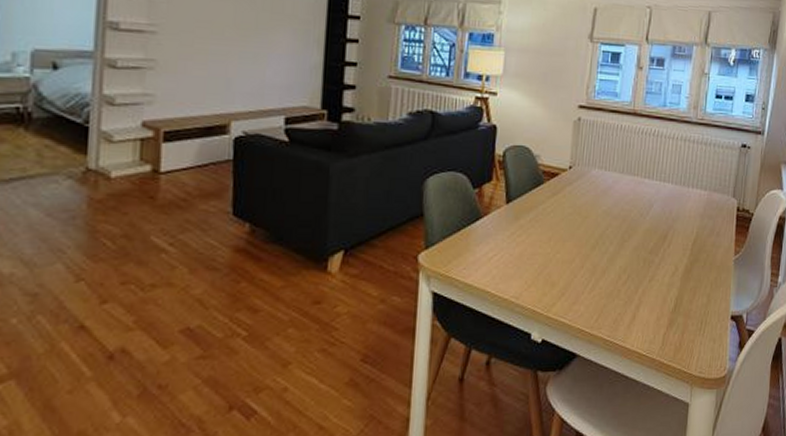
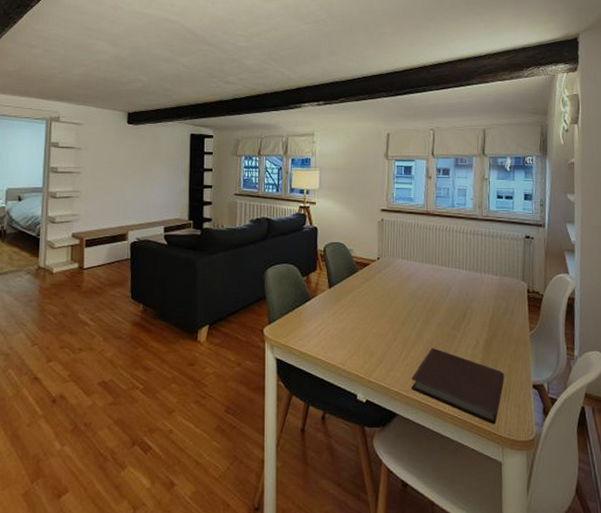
notebook: none [596,276,702,361] -> present [411,348,504,424]

